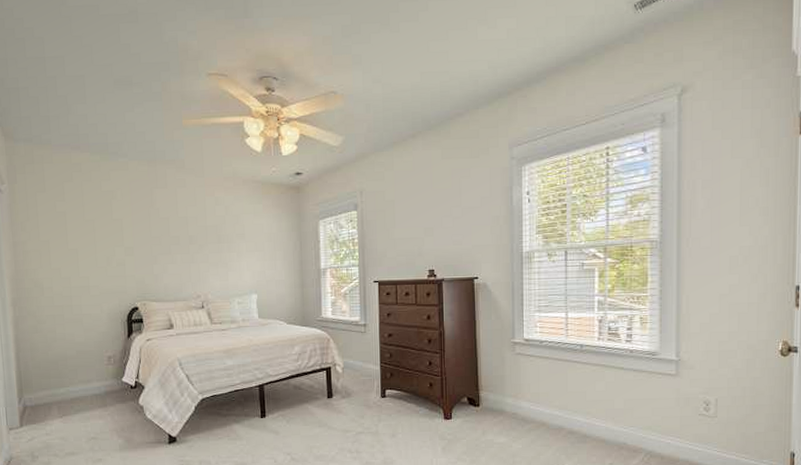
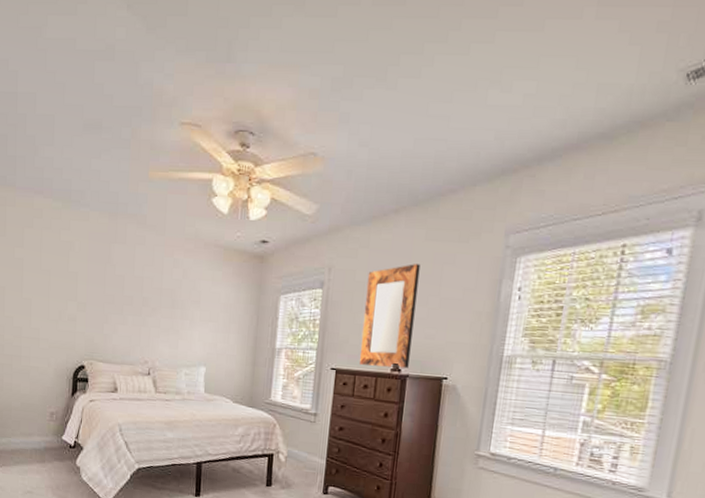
home mirror: none [396,180,443,275] -> present [359,264,420,369]

